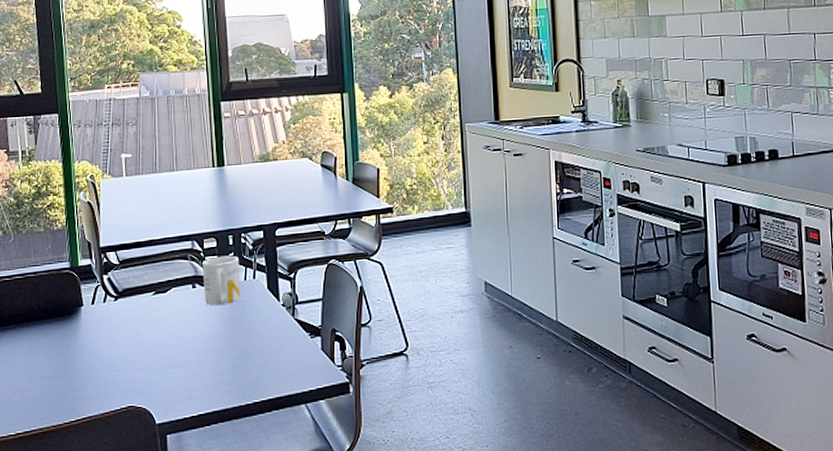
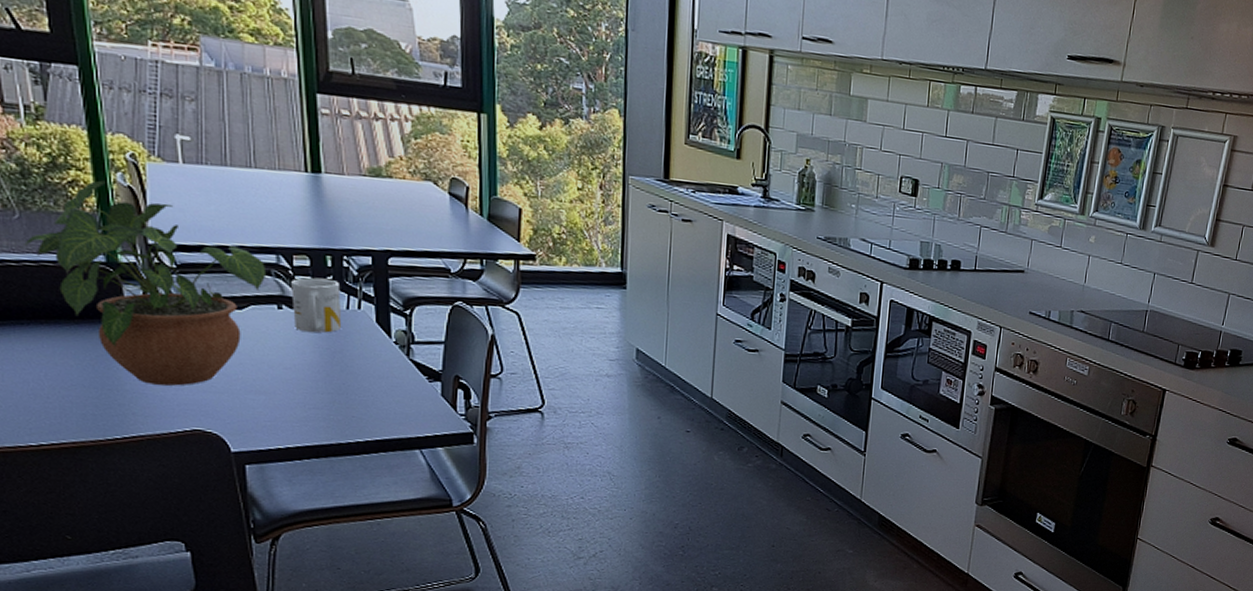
potted plant: none [15,200,185,369] -> present [24,180,267,386]

